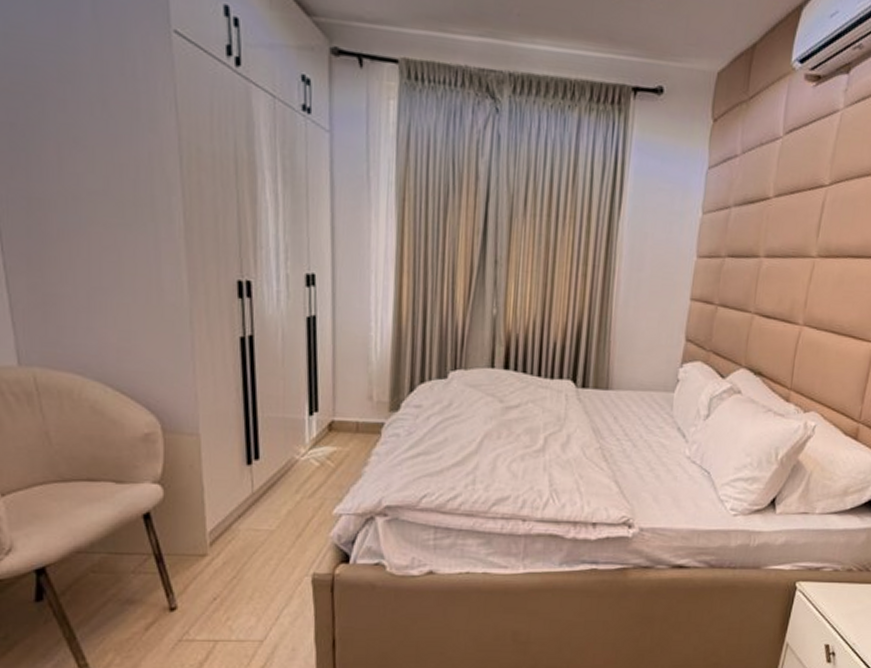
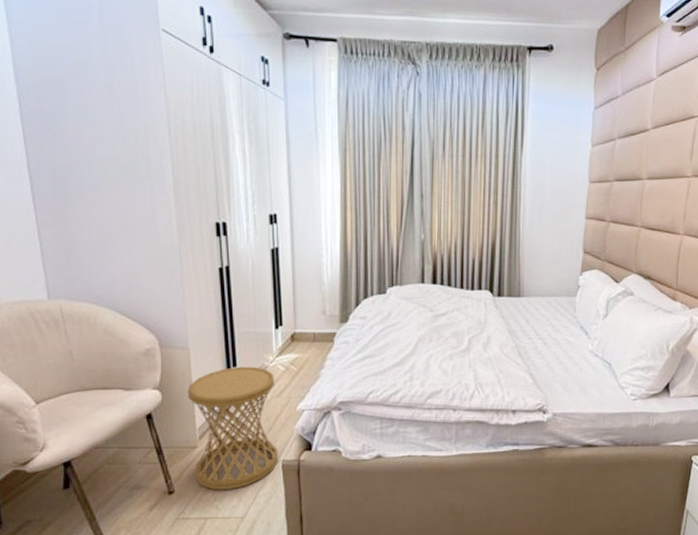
side table: none [196,459,309,608] -> present [188,366,279,490]

